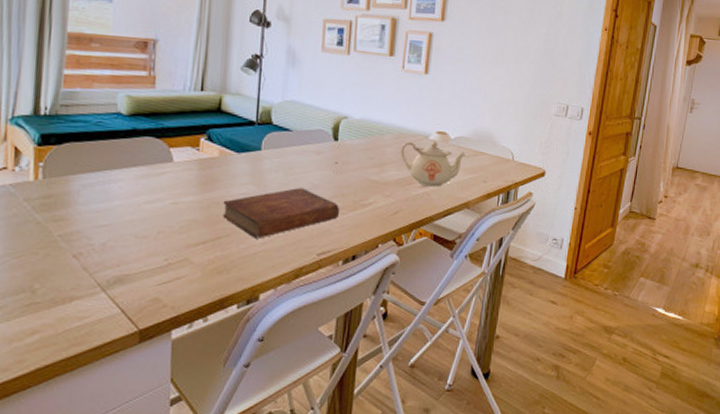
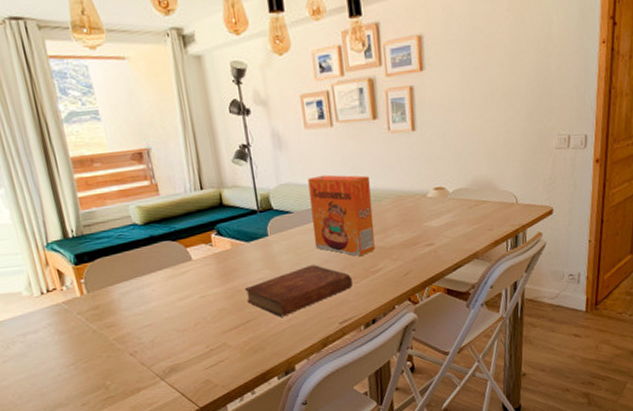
cereal box: none [308,99,376,188] -> present [308,174,375,257]
teapot: present [401,141,465,187] -> none [401,197,467,244]

